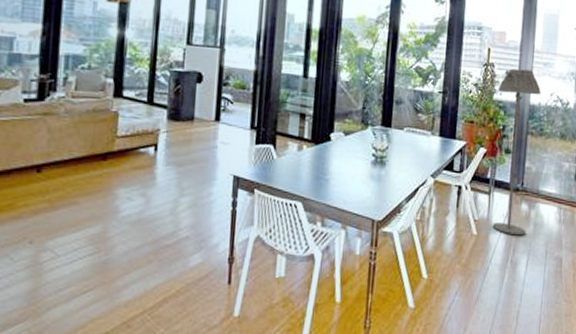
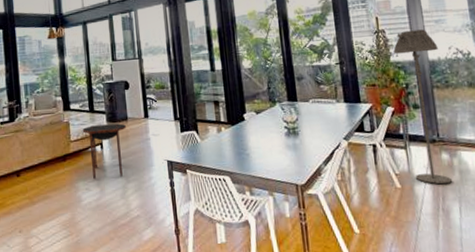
side table: none [134,121,190,188] -> present [82,123,126,179]

